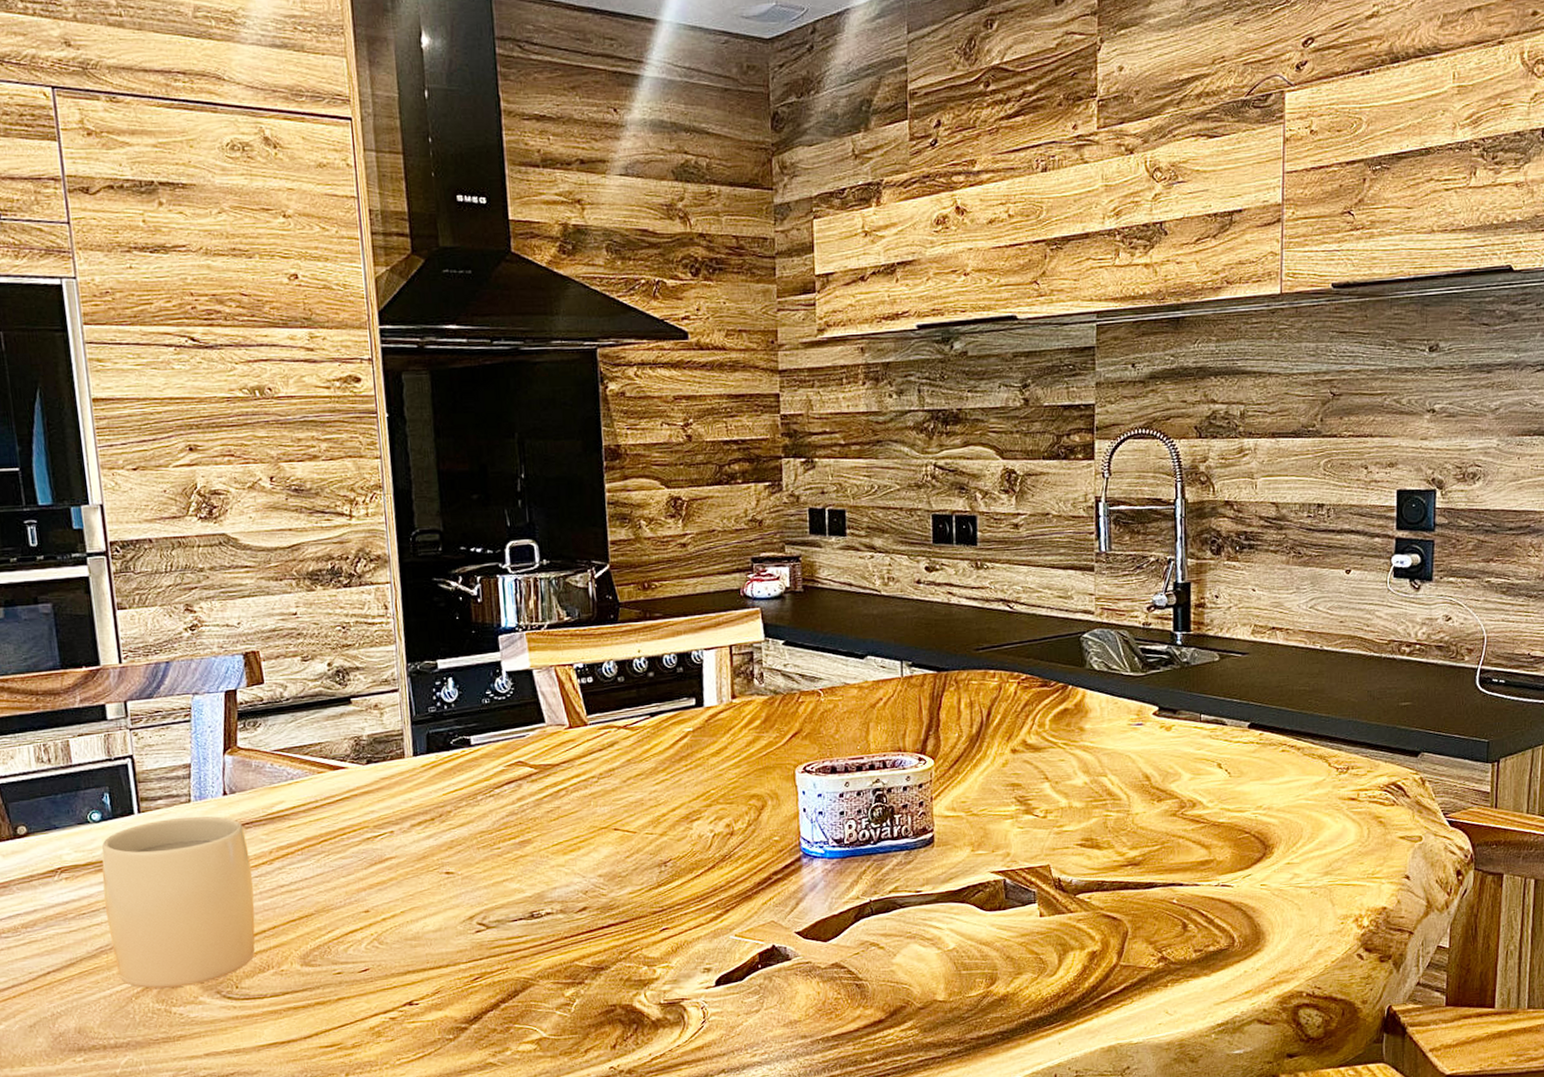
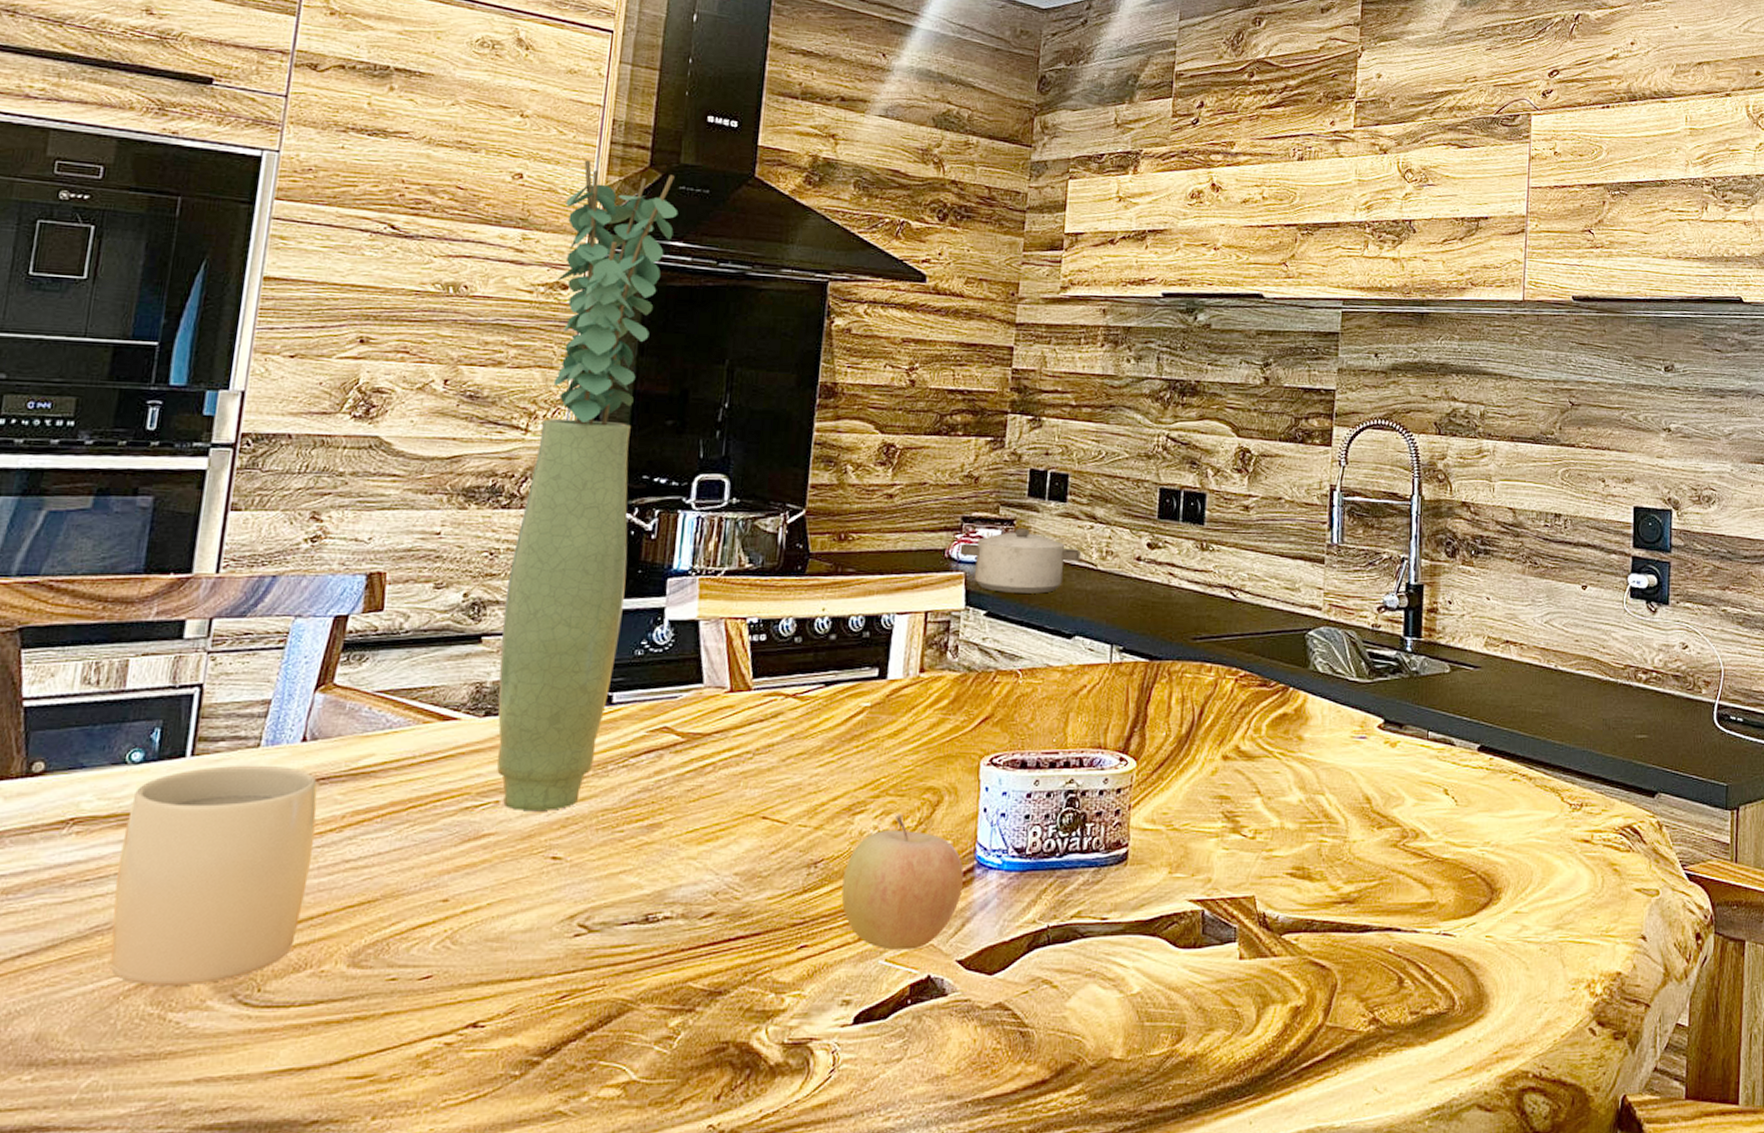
vase: none [342,254,467,838] -> present [496,160,679,810]
fruit: none [690,818,793,928] -> present [841,814,964,950]
cooking pot: none [753,563,864,623] -> present [959,528,1081,594]

